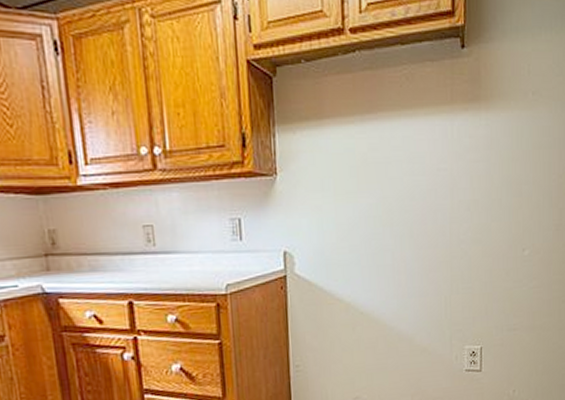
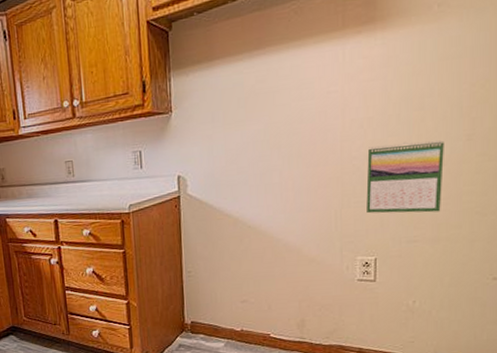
calendar: none [473,228,538,301] -> present [366,140,444,214]

